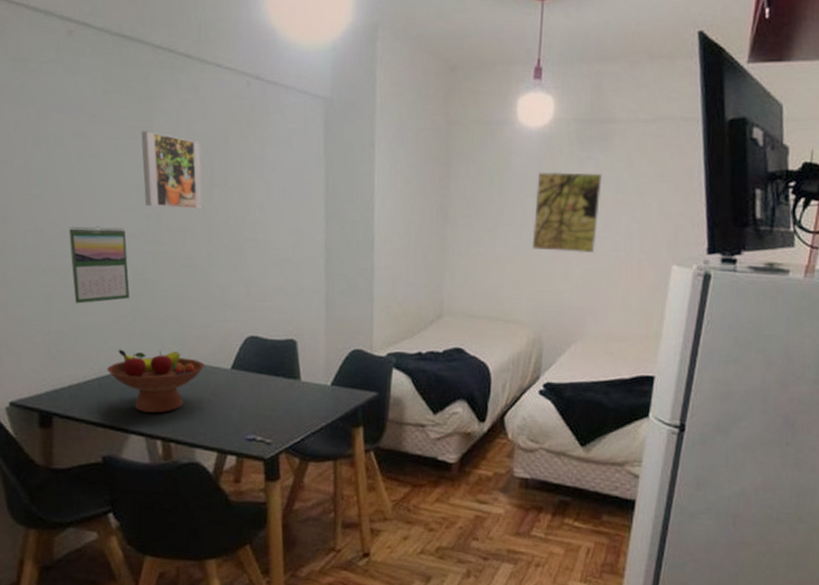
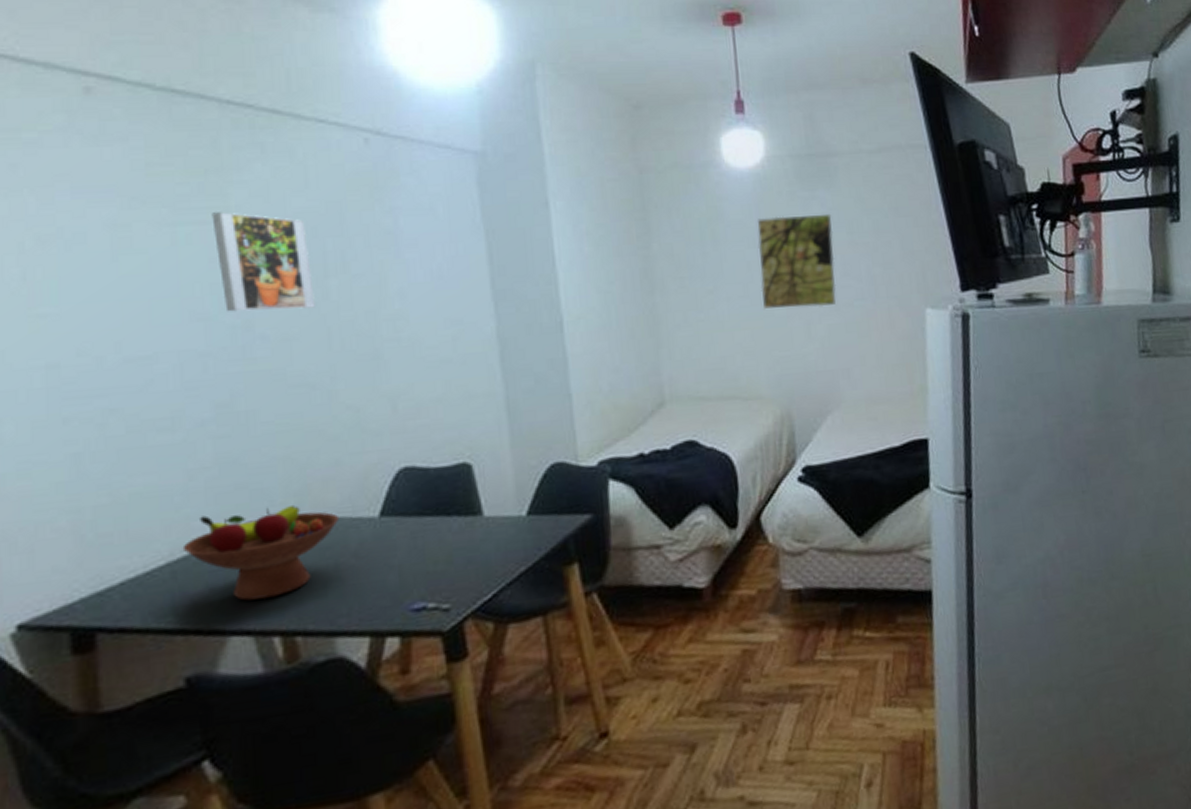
calendar: present [69,226,130,304] -> none [105,345,211,461]

